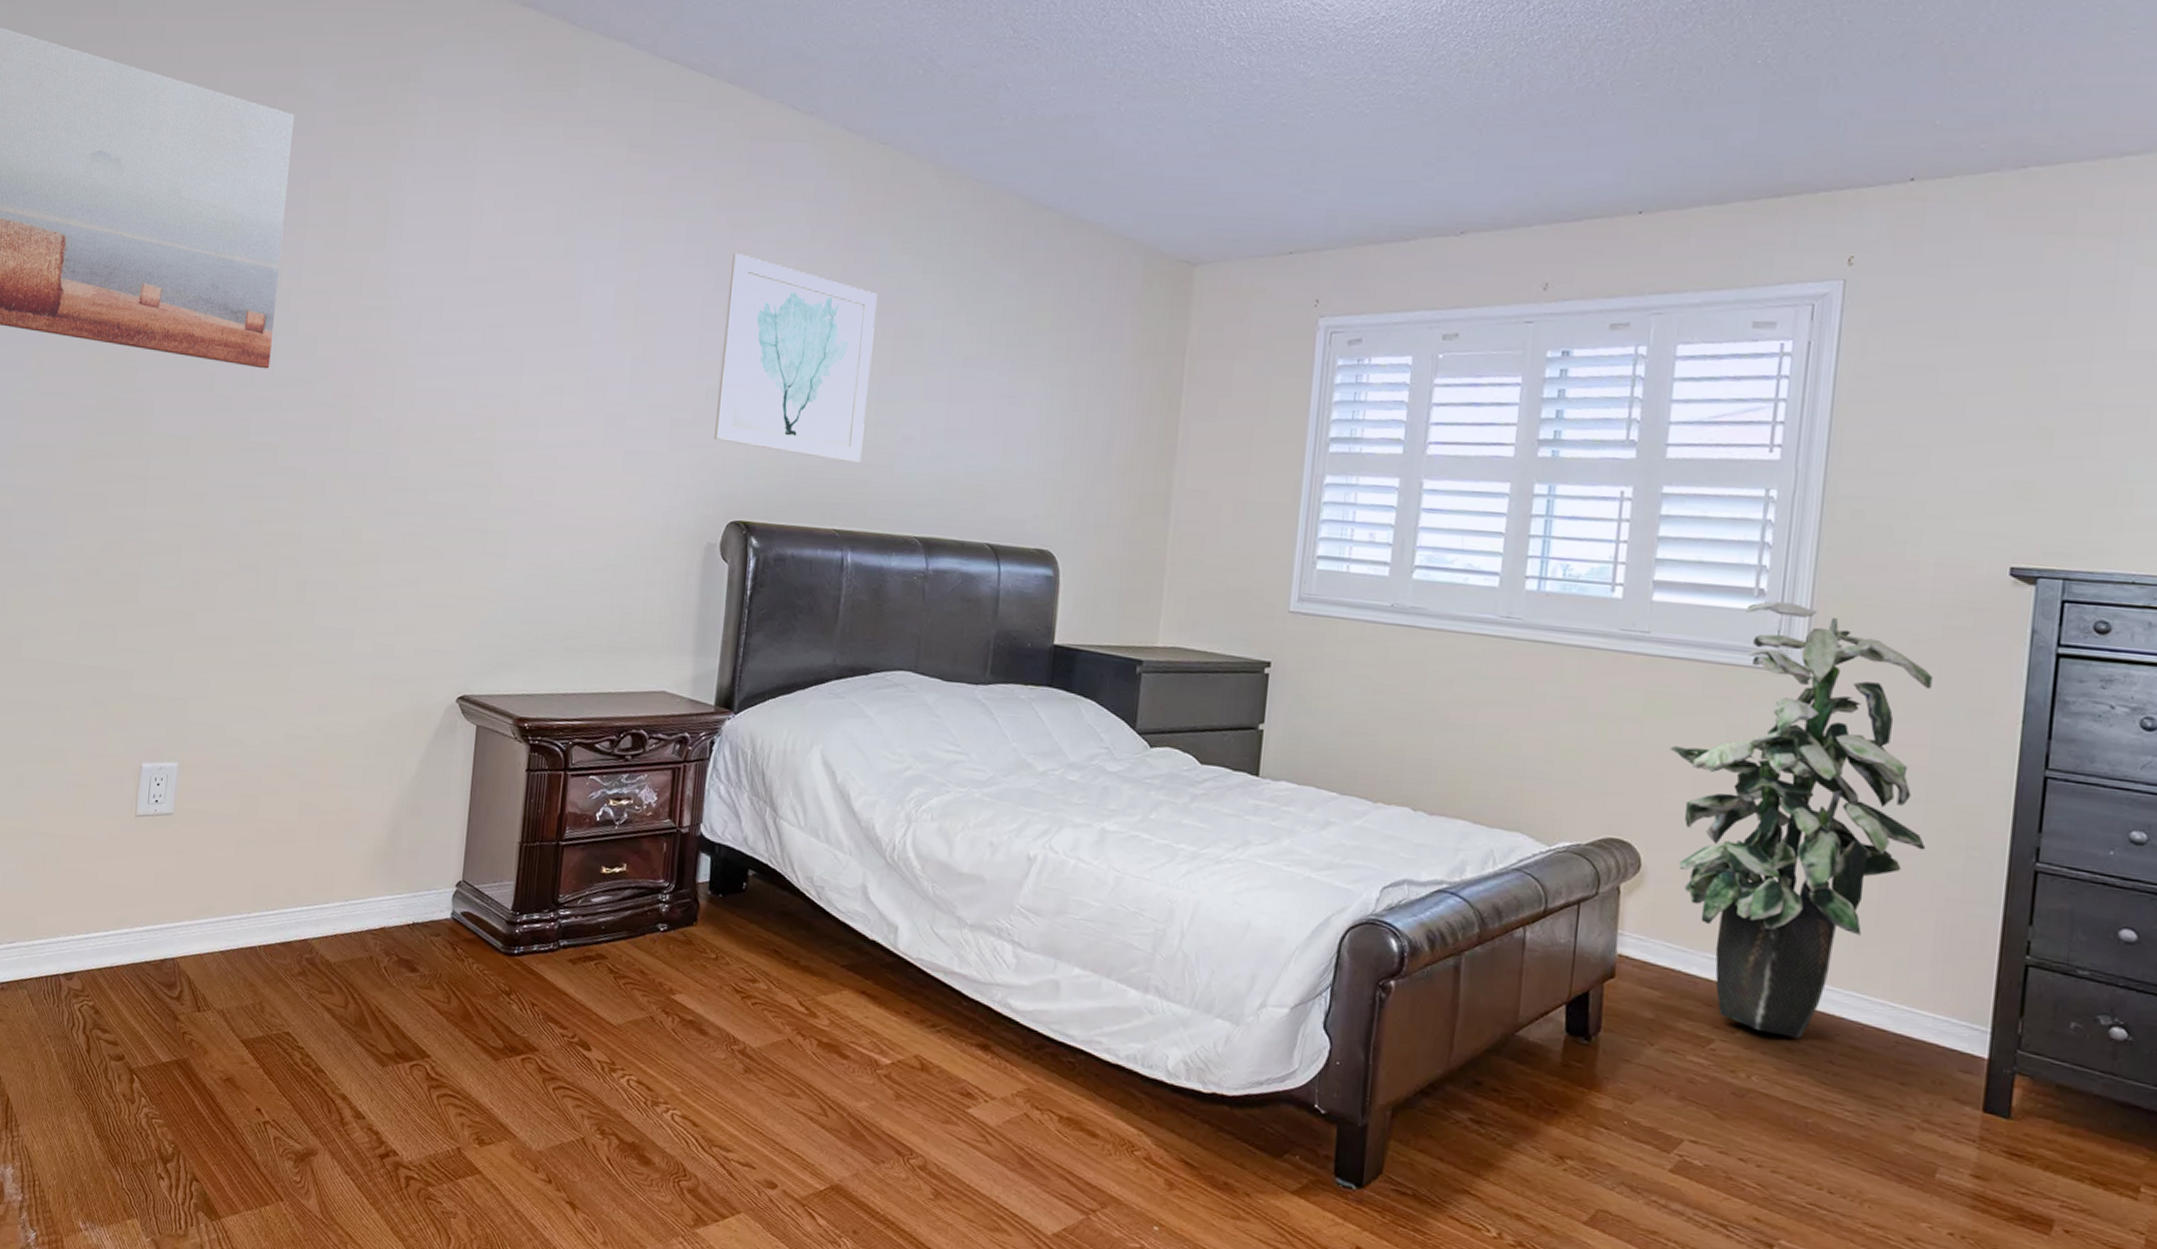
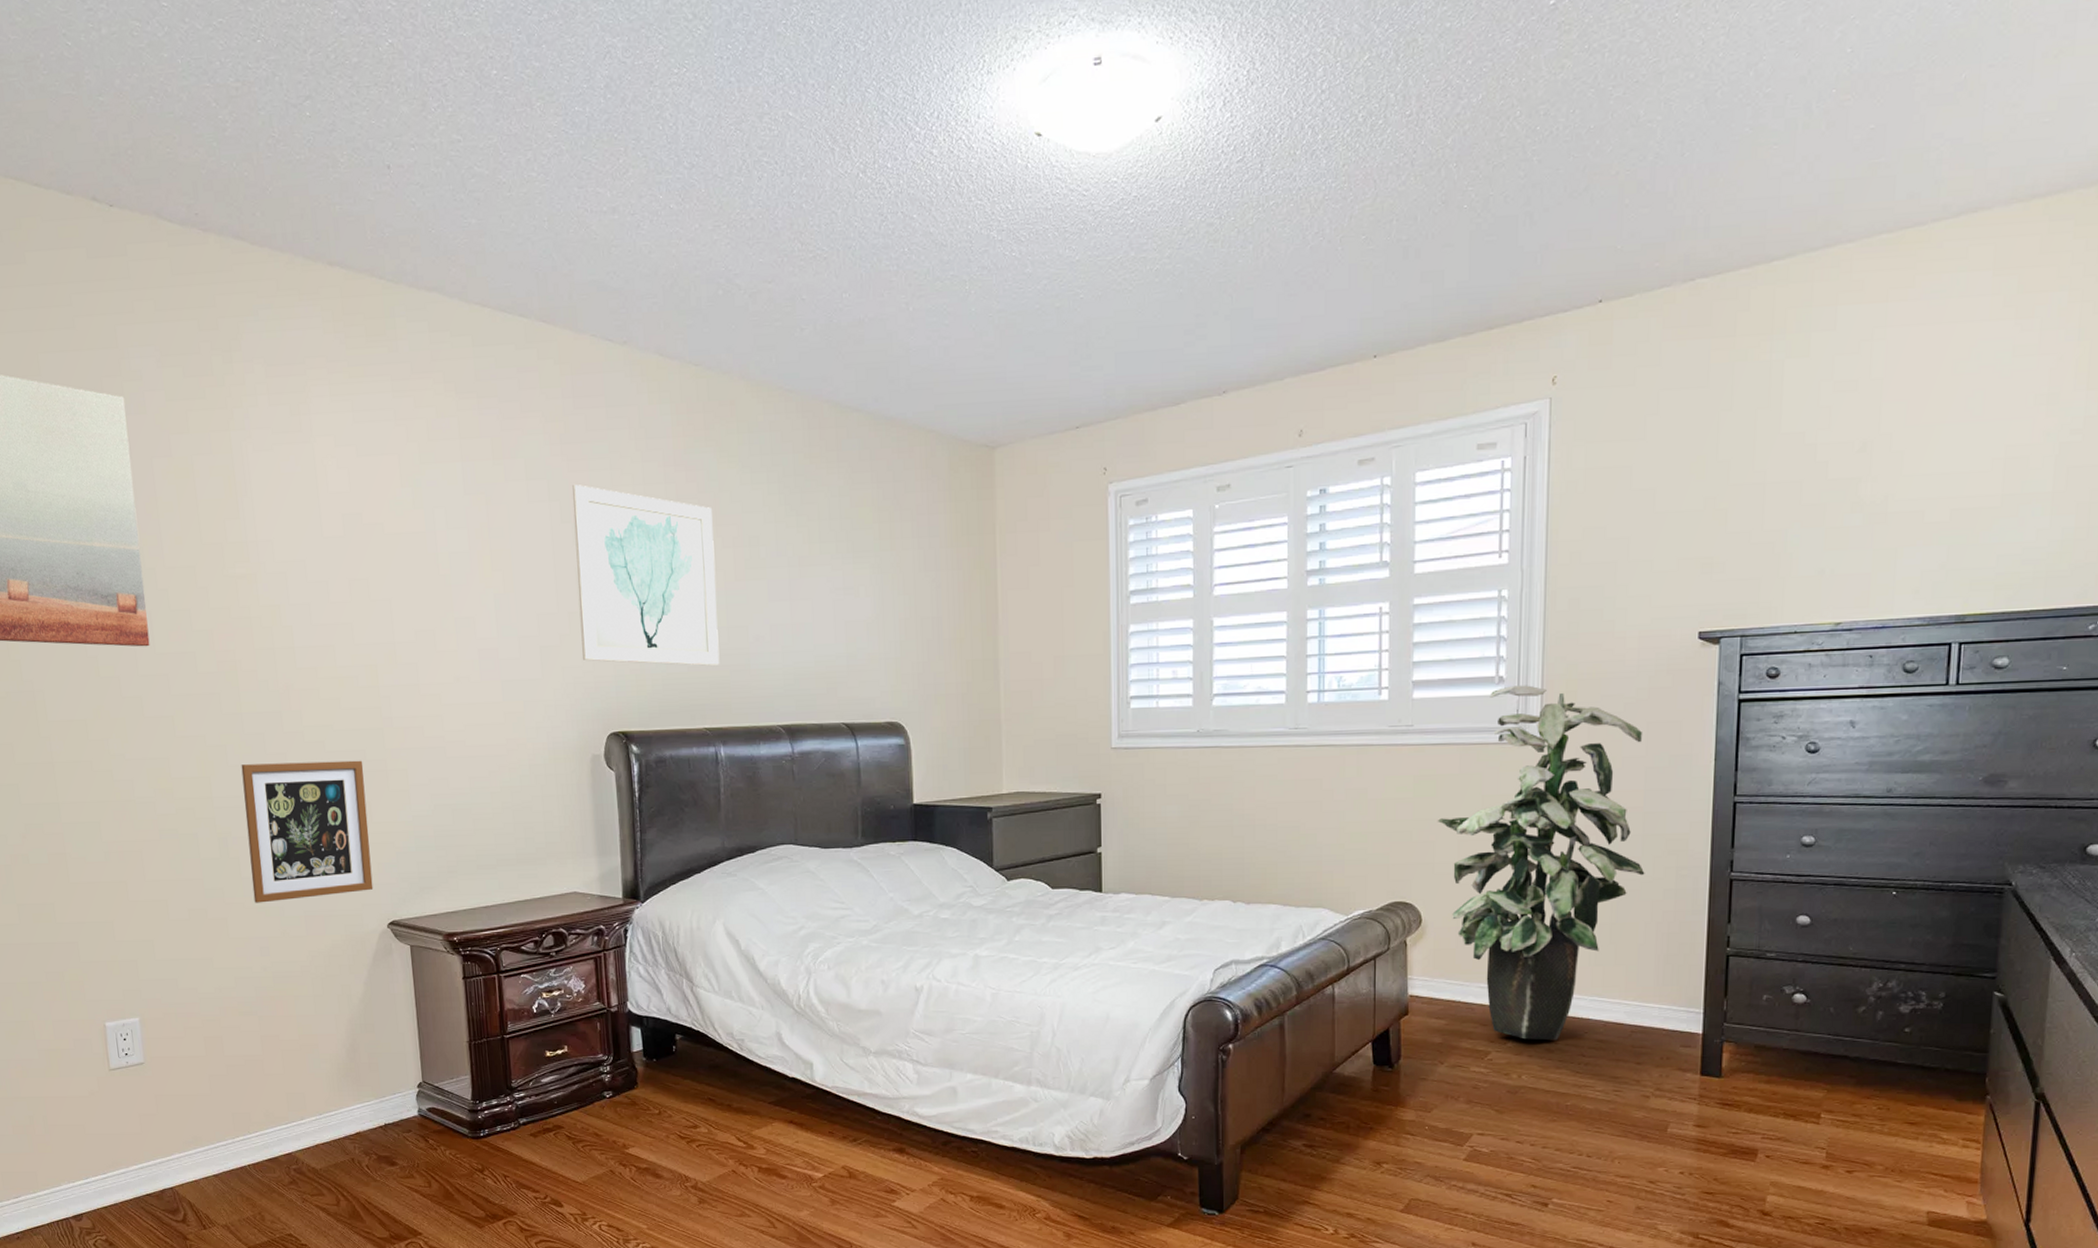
picture frame: none [322,504,463,659] -> present [241,760,374,903]

